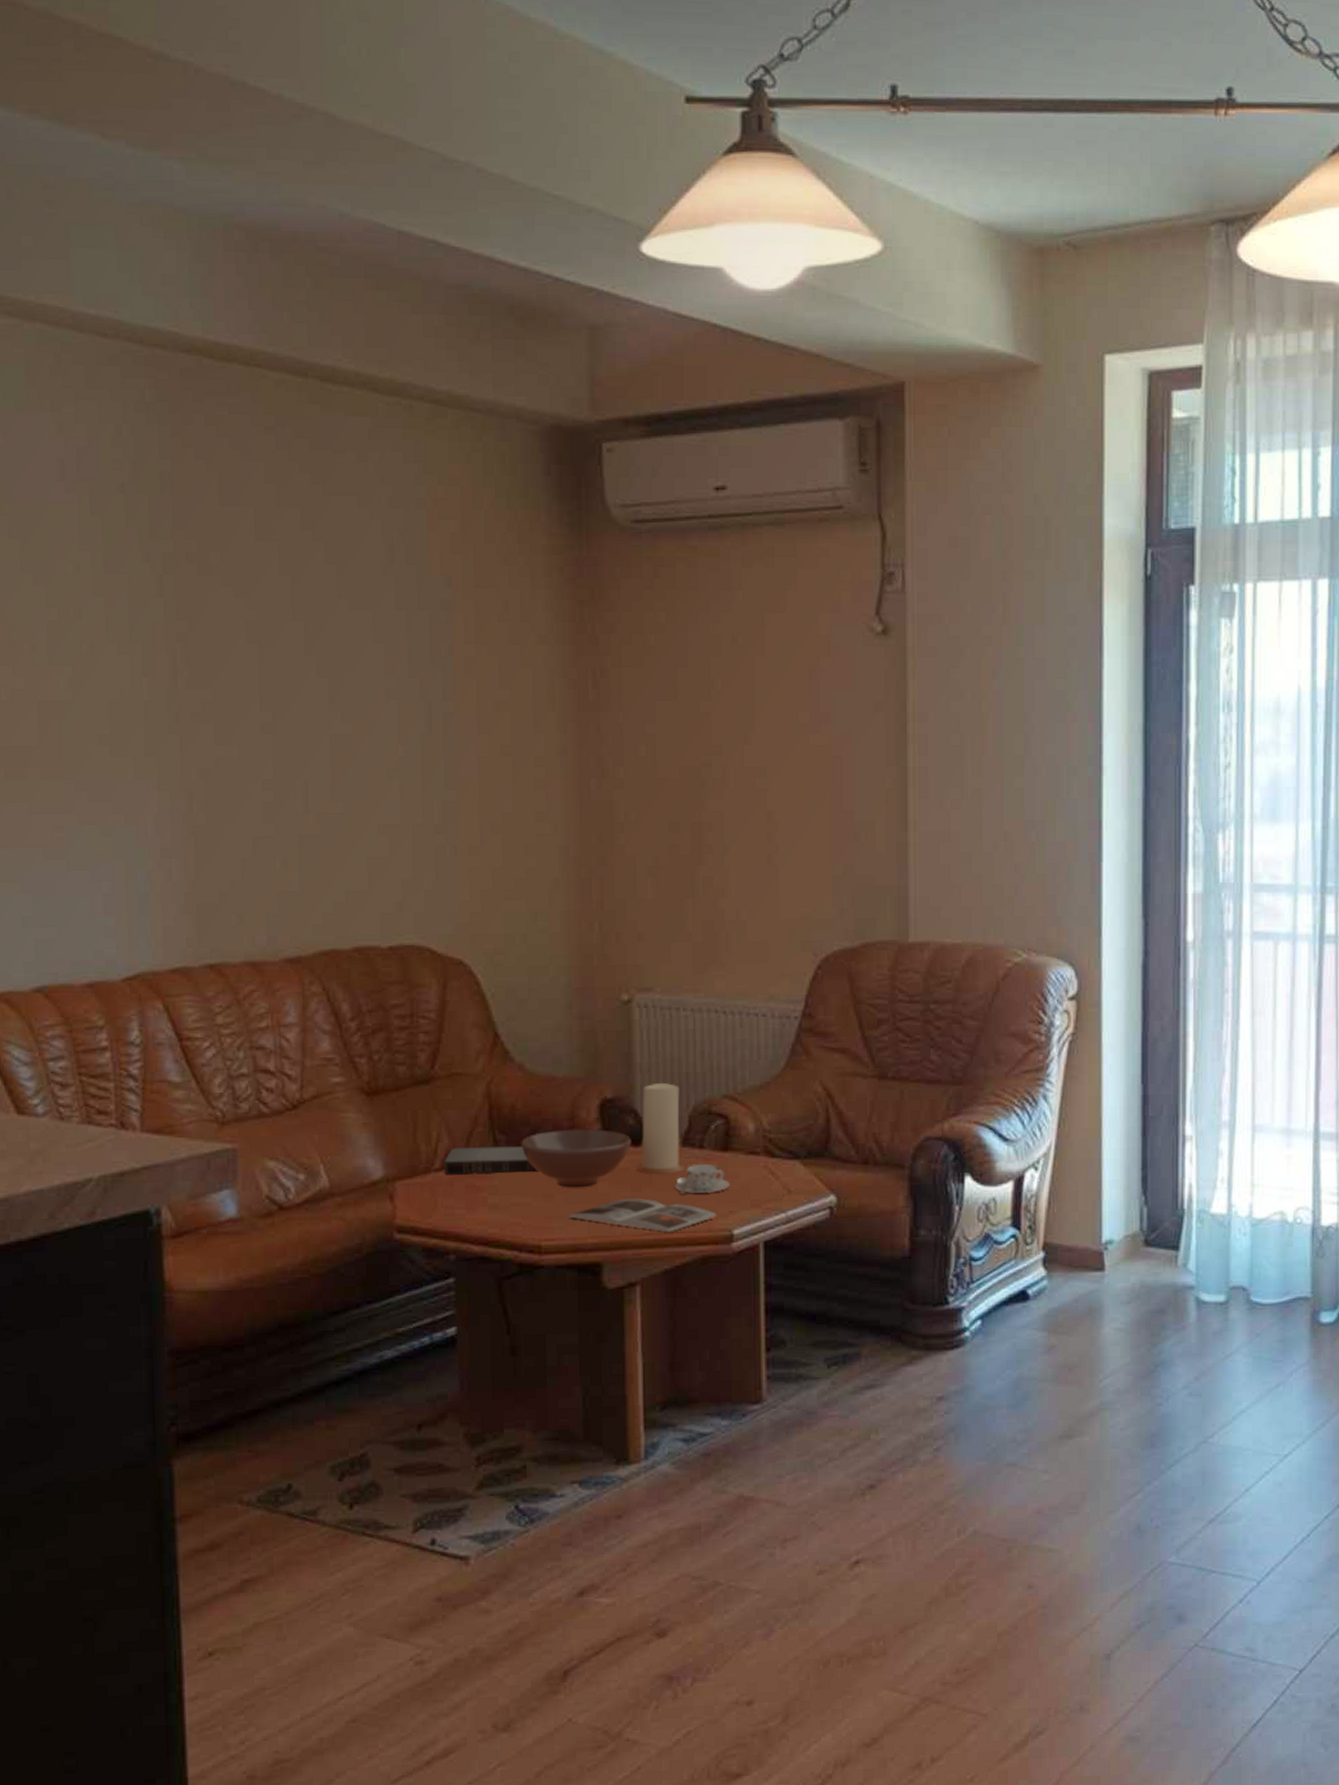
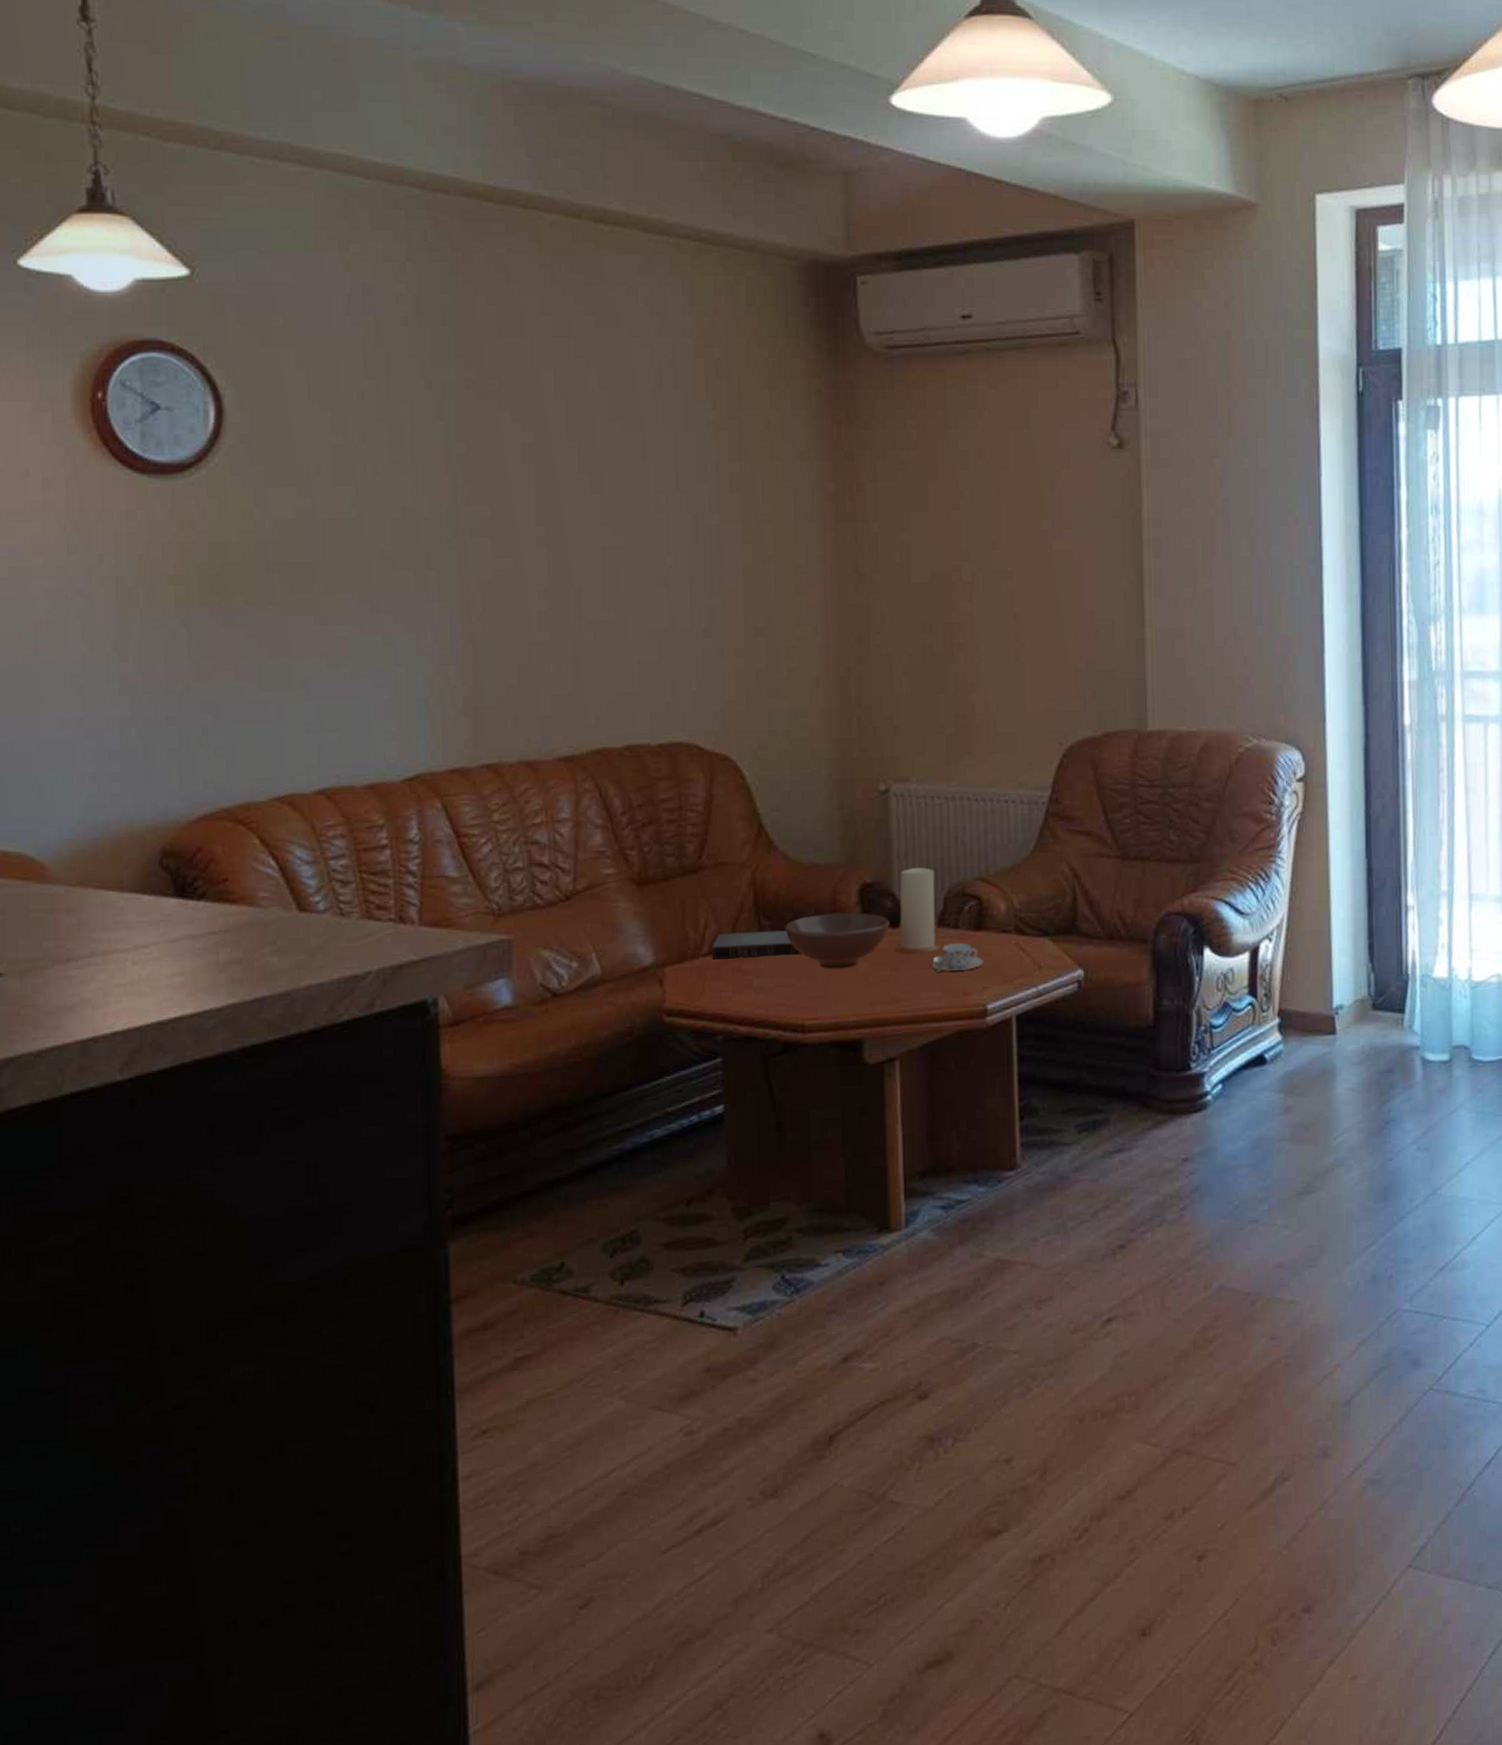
magazine: present [568,1197,717,1233] -> none [830,976,971,1009]

